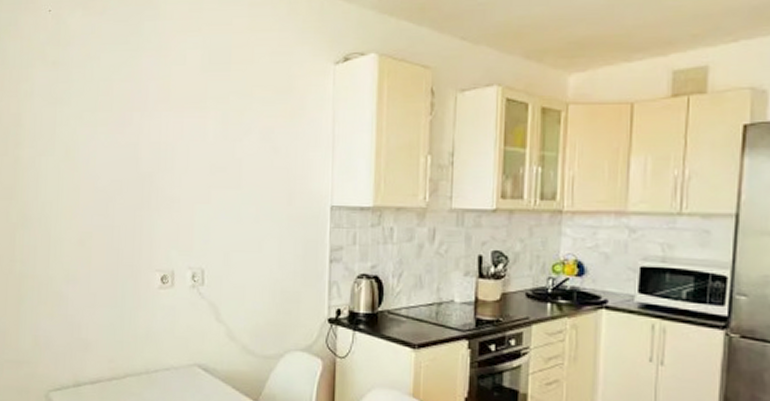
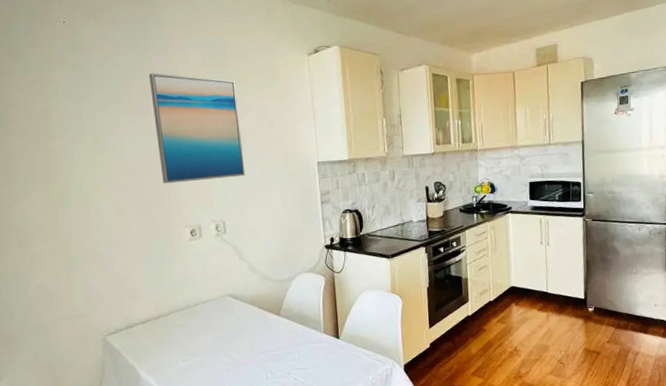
wall art: none [135,76,238,215] -> present [148,73,246,184]

